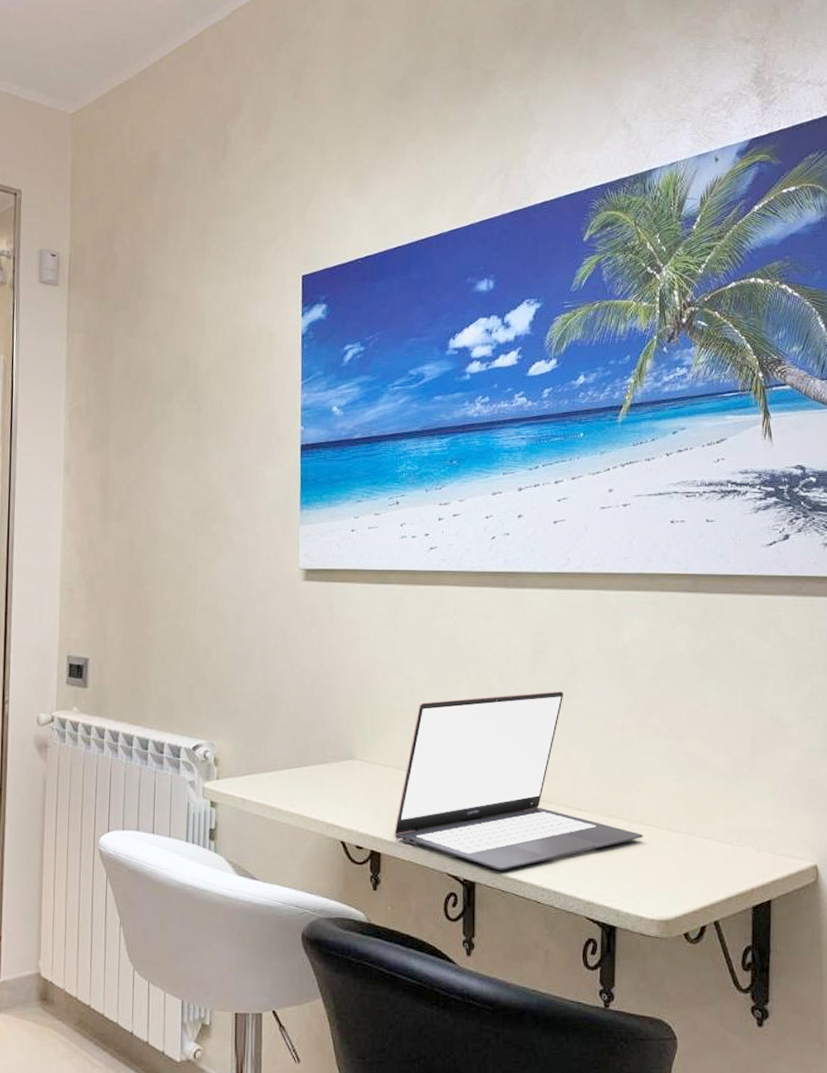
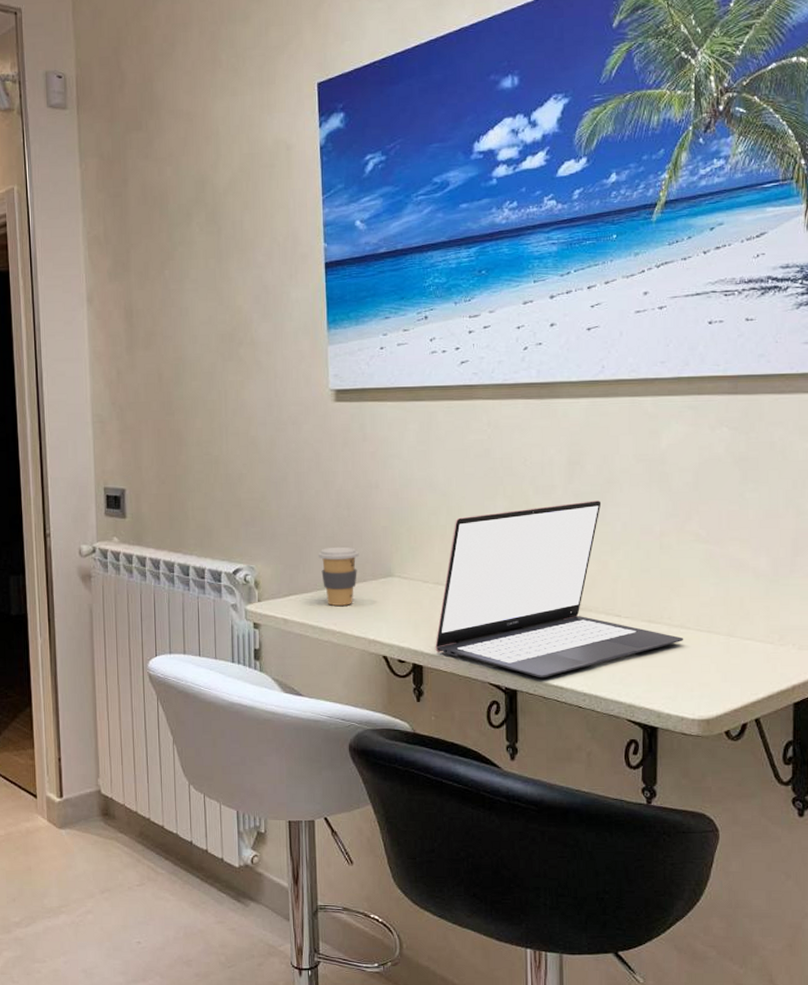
coffee cup: none [280,726,321,787] -> present [318,546,359,606]

